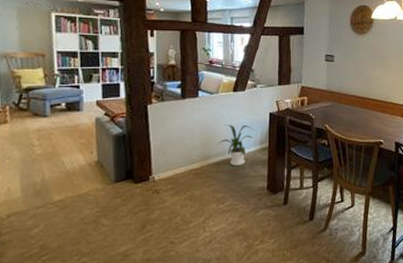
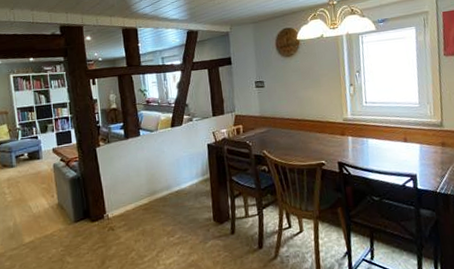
house plant: present [217,124,254,166] -> none [161,158,195,199]

